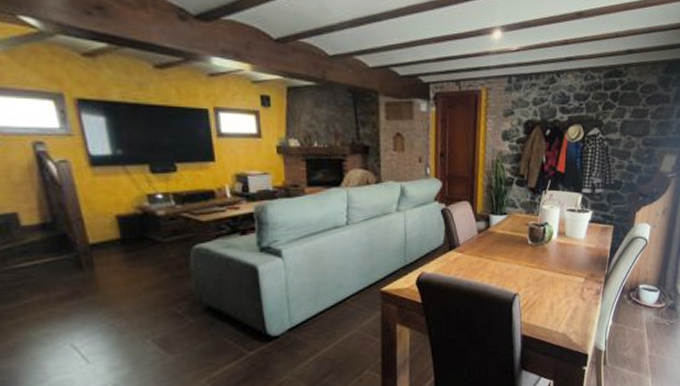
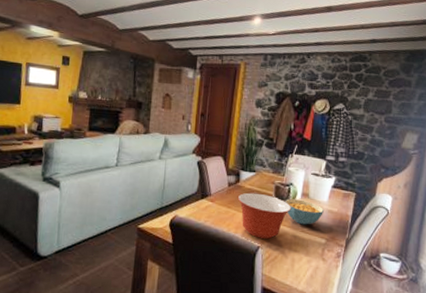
mixing bowl: none [489,237,547,286] -> present [237,192,291,239]
cereal bowl: none [540,239,582,266] -> present [284,199,325,225]

